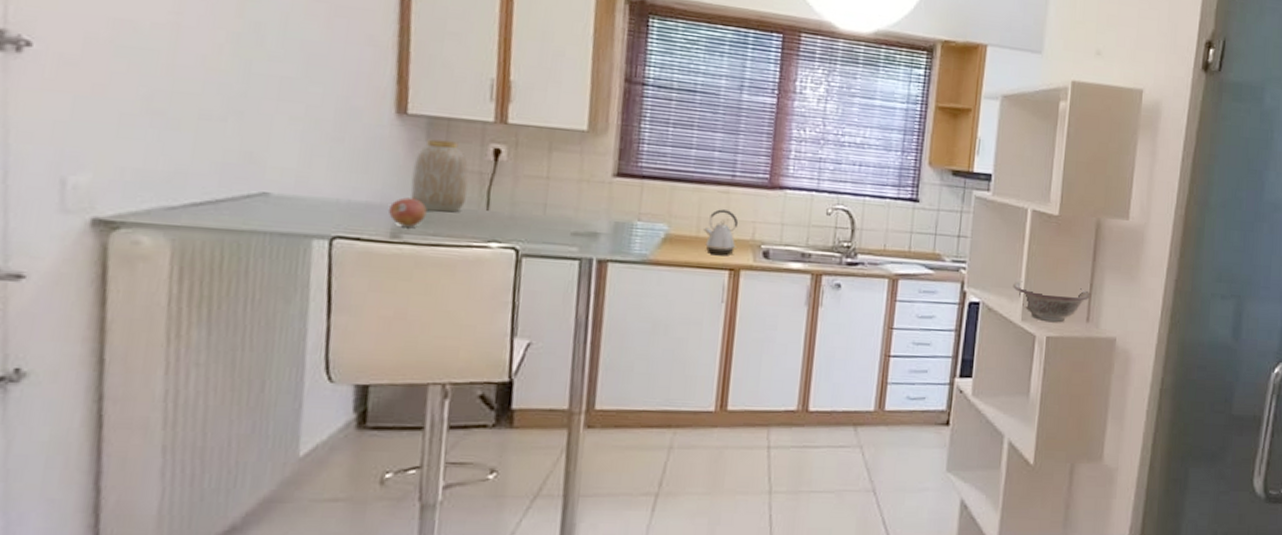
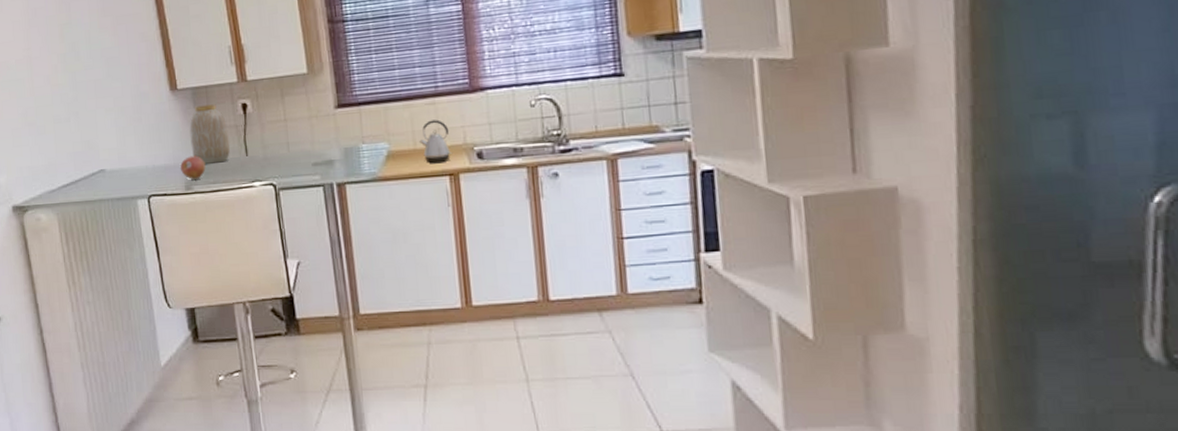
decorative bowl: present [1013,281,1090,323] -> none [750,137,853,181]

